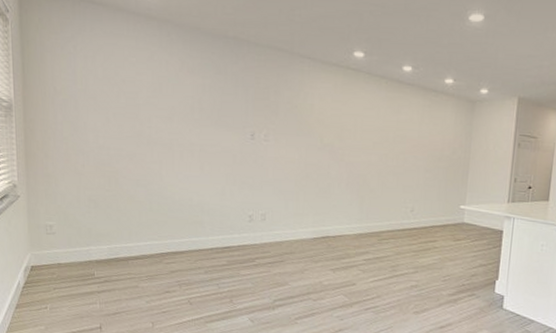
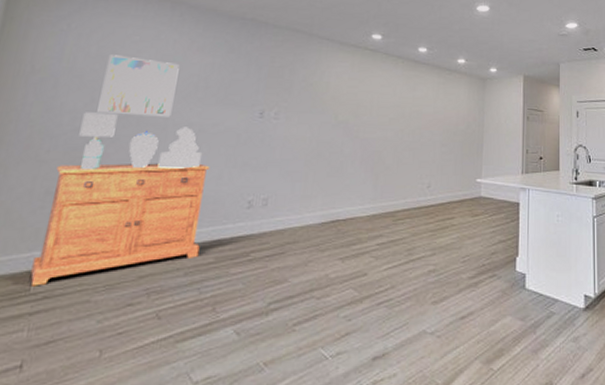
sideboard: none [92,177,214,273] -> present [30,163,210,286]
lamp: none [103,131,131,183] -> present [79,112,118,171]
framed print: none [113,77,175,137] -> present [97,55,180,117]
decorative urn: none [144,148,168,182] -> present [129,130,159,168]
sculpture bust: none [170,146,205,185] -> present [158,127,201,169]

